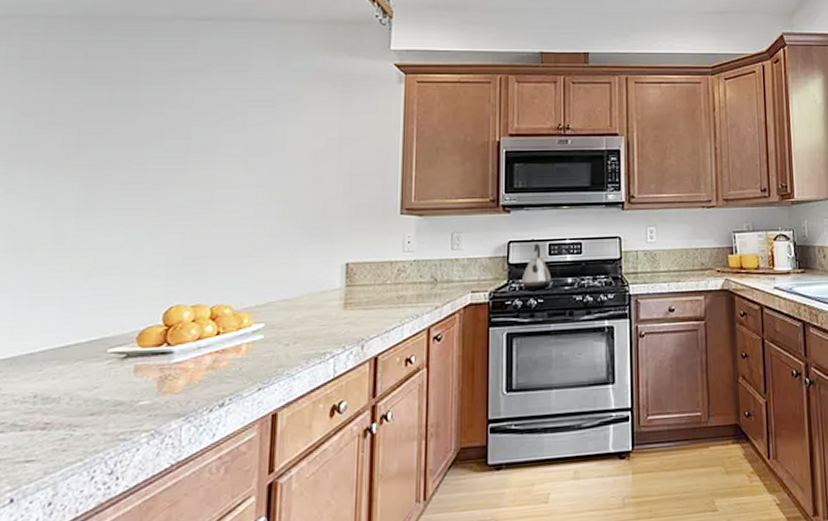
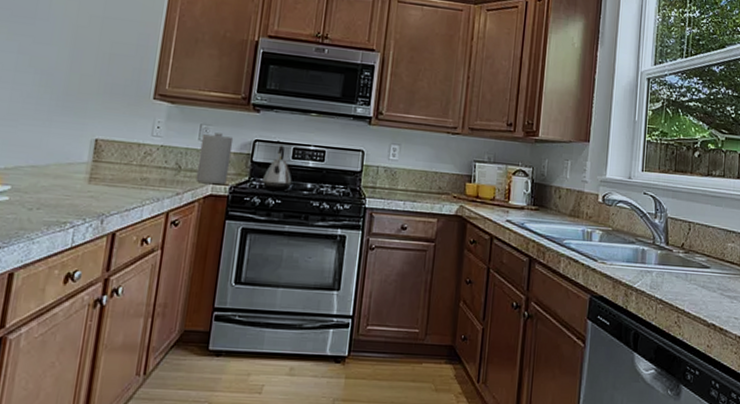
paper towel holder: none [453,239,487,294] -> present [196,132,234,185]

